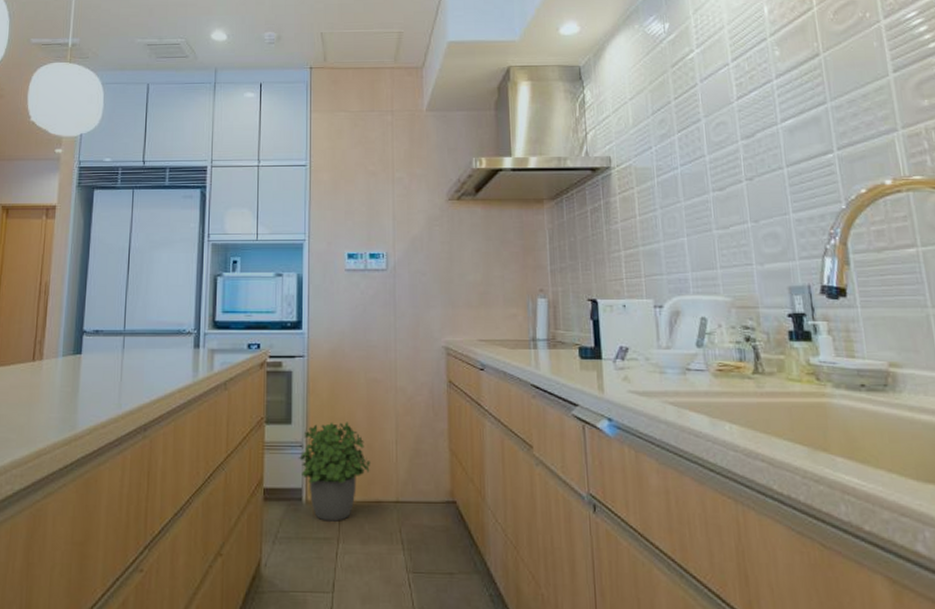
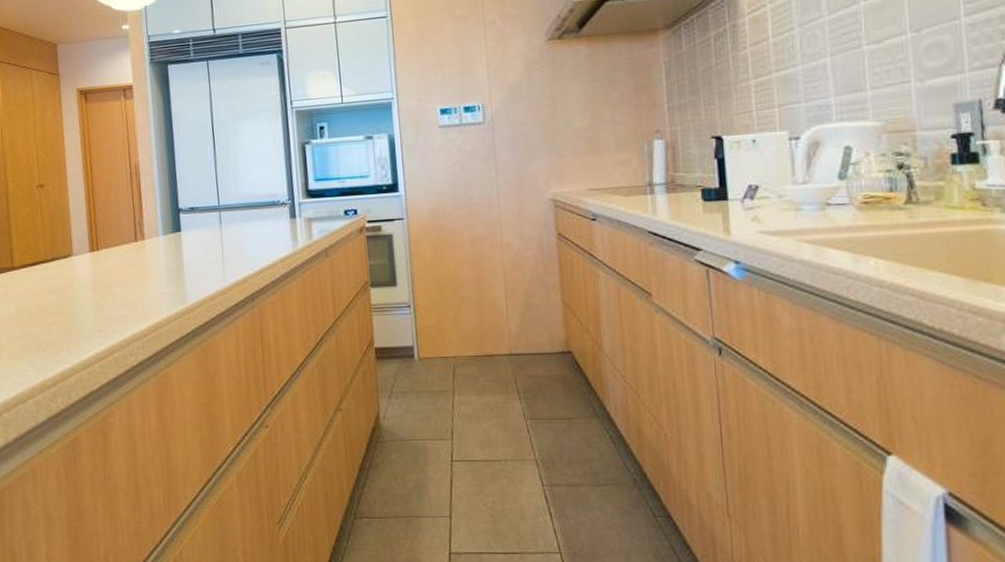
potted plant: present [299,422,371,521] -> none [407,281,482,376]

